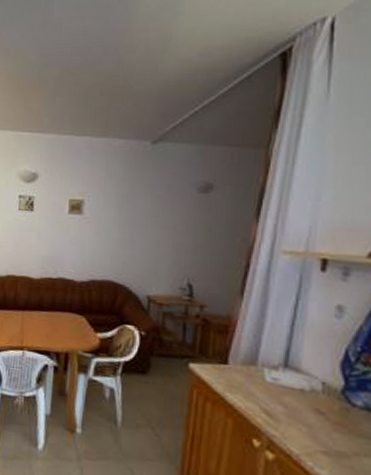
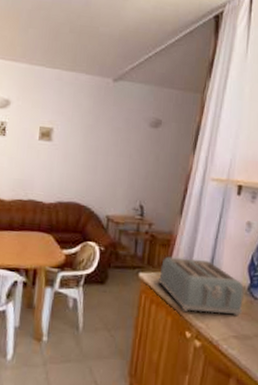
toaster: none [213,345,335,427] -> present [158,256,244,317]

